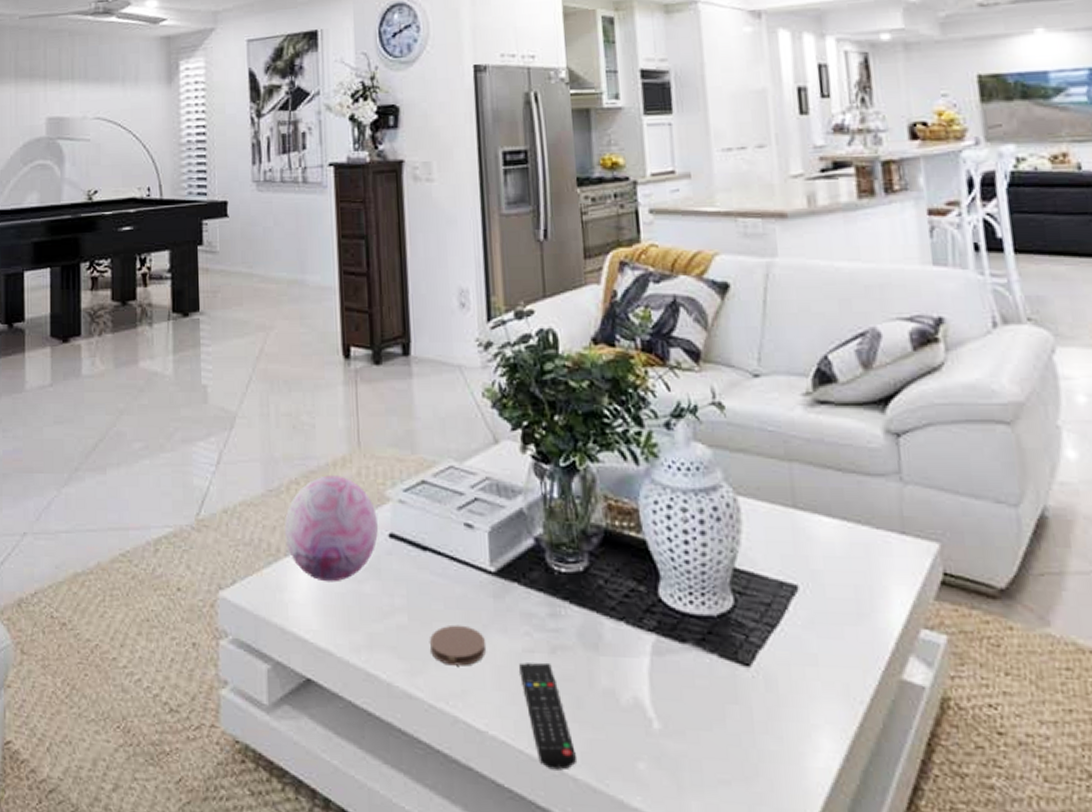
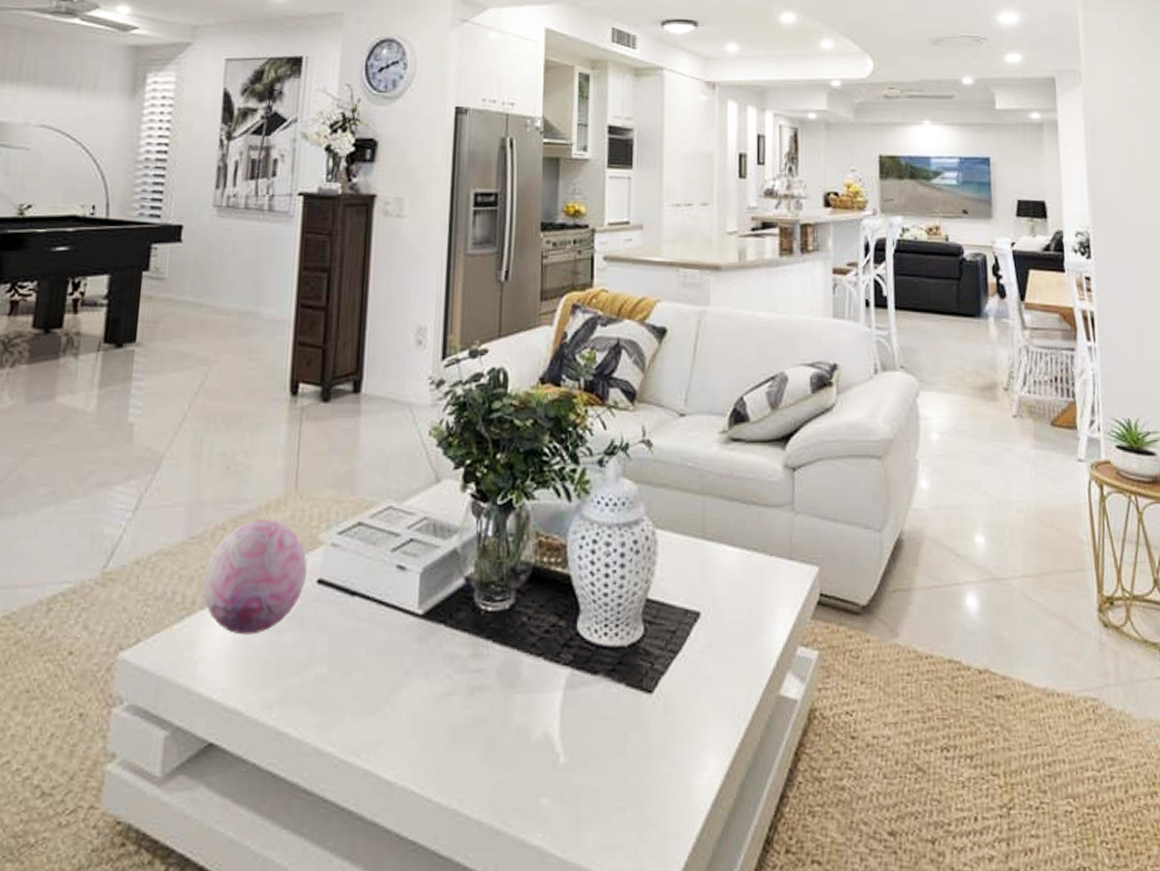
coaster: present [430,624,485,666] -> none [348,672,405,716]
remote control: present [519,662,576,771] -> none [436,704,483,816]

